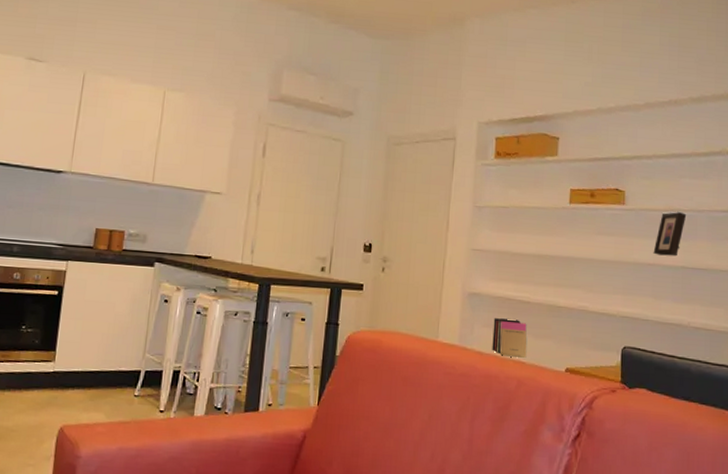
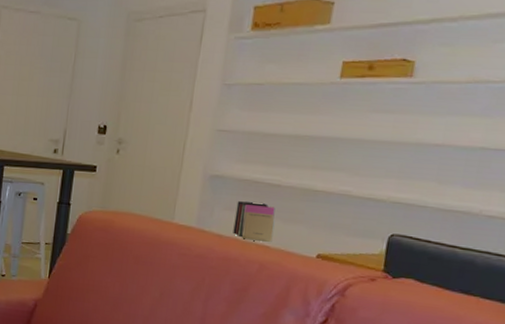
picture frame: present [653,212,687,257] -> none [443,84,497,136]

